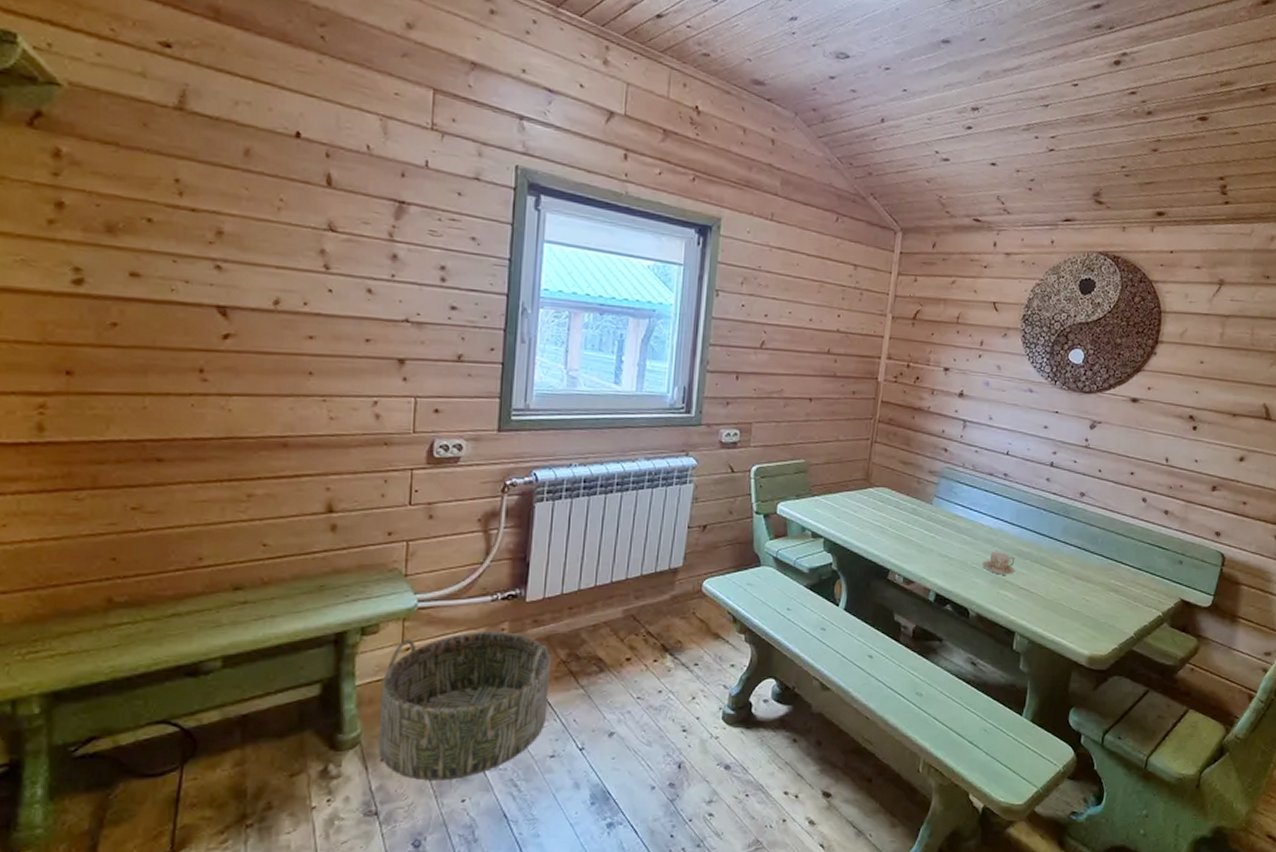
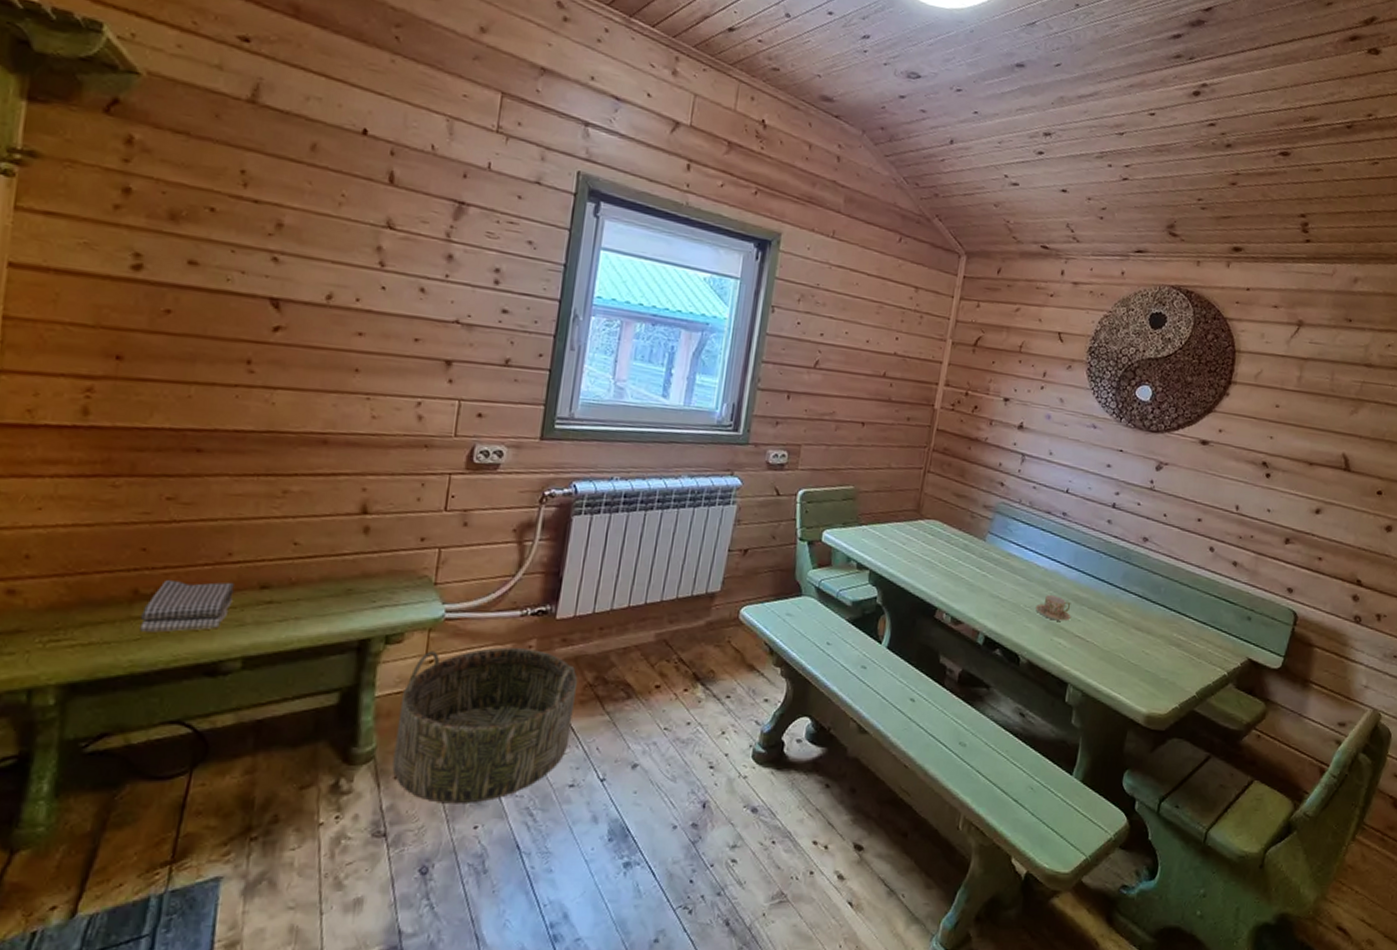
towel: none [117,585,207,640] -> present [140,579,234,633]

